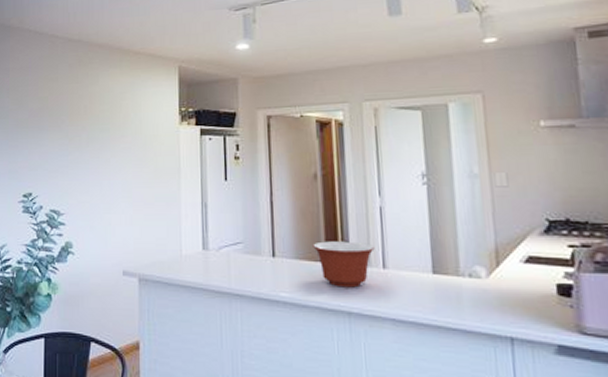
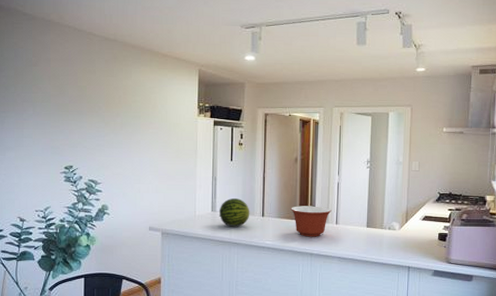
fruit: none [212,232,256,271] -> present [218,198,250,227]

